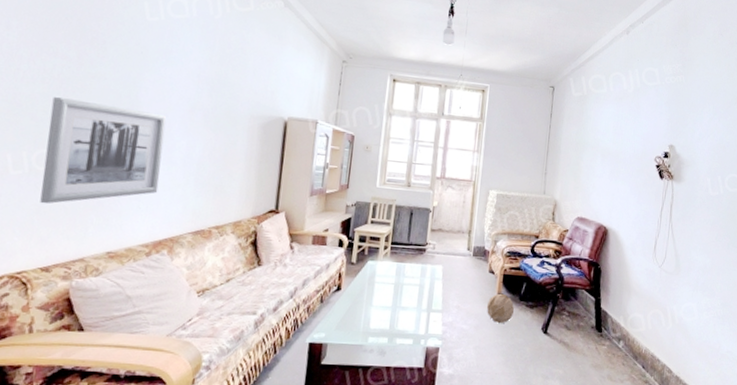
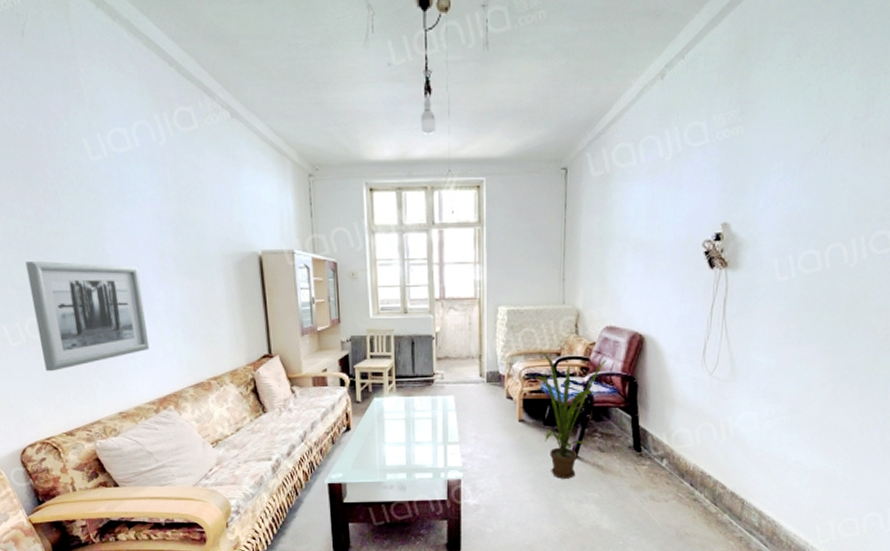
decorative ball: present [486,293,515,323] -> none [507,419,539,450]
house plant: none [515,232,578,354] -> present [535,351,608,479]

